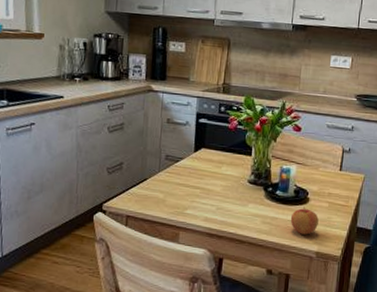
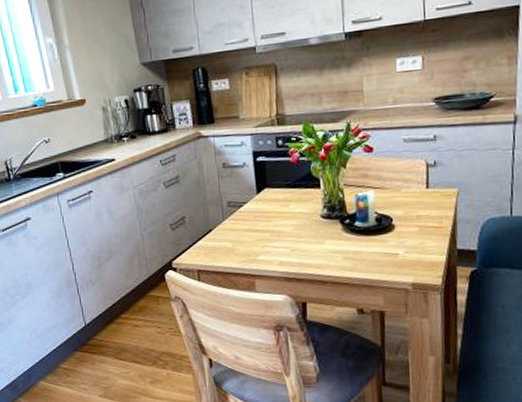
apple: present [290,206,319,235] -> none [375,234,410,266]

